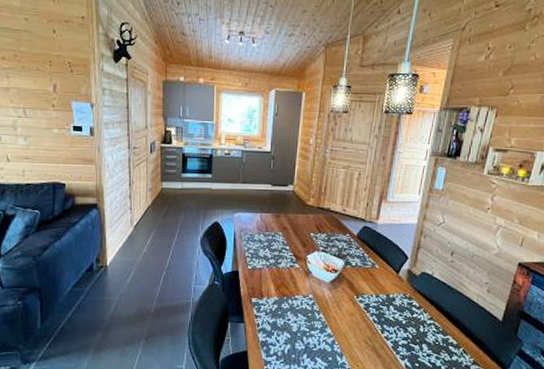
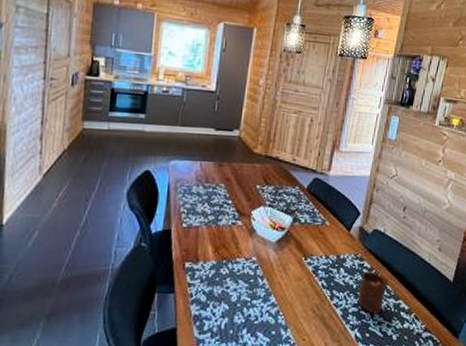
cup: none [407,310,436,347] -> present [357,272,388,314]

